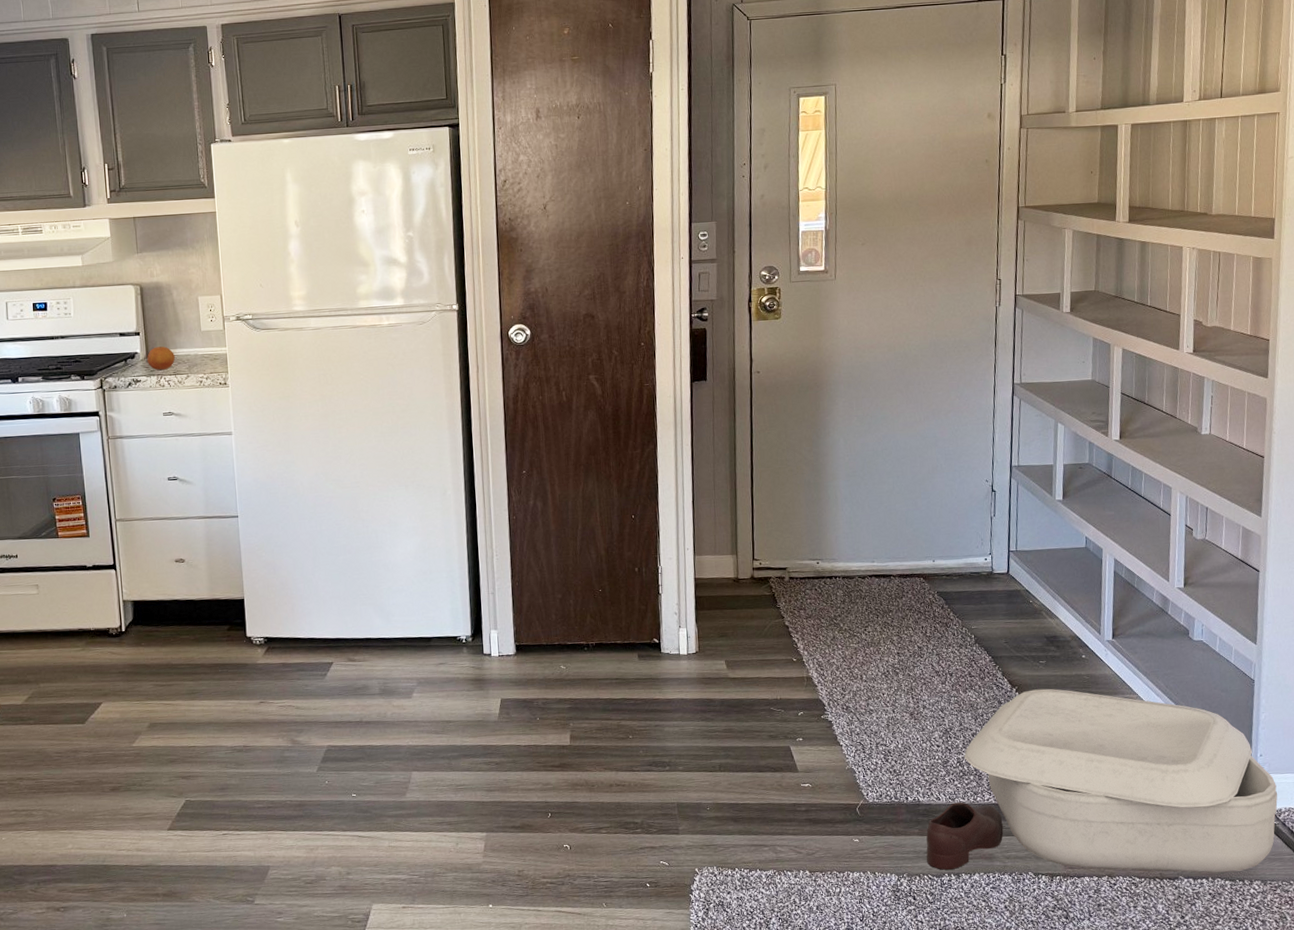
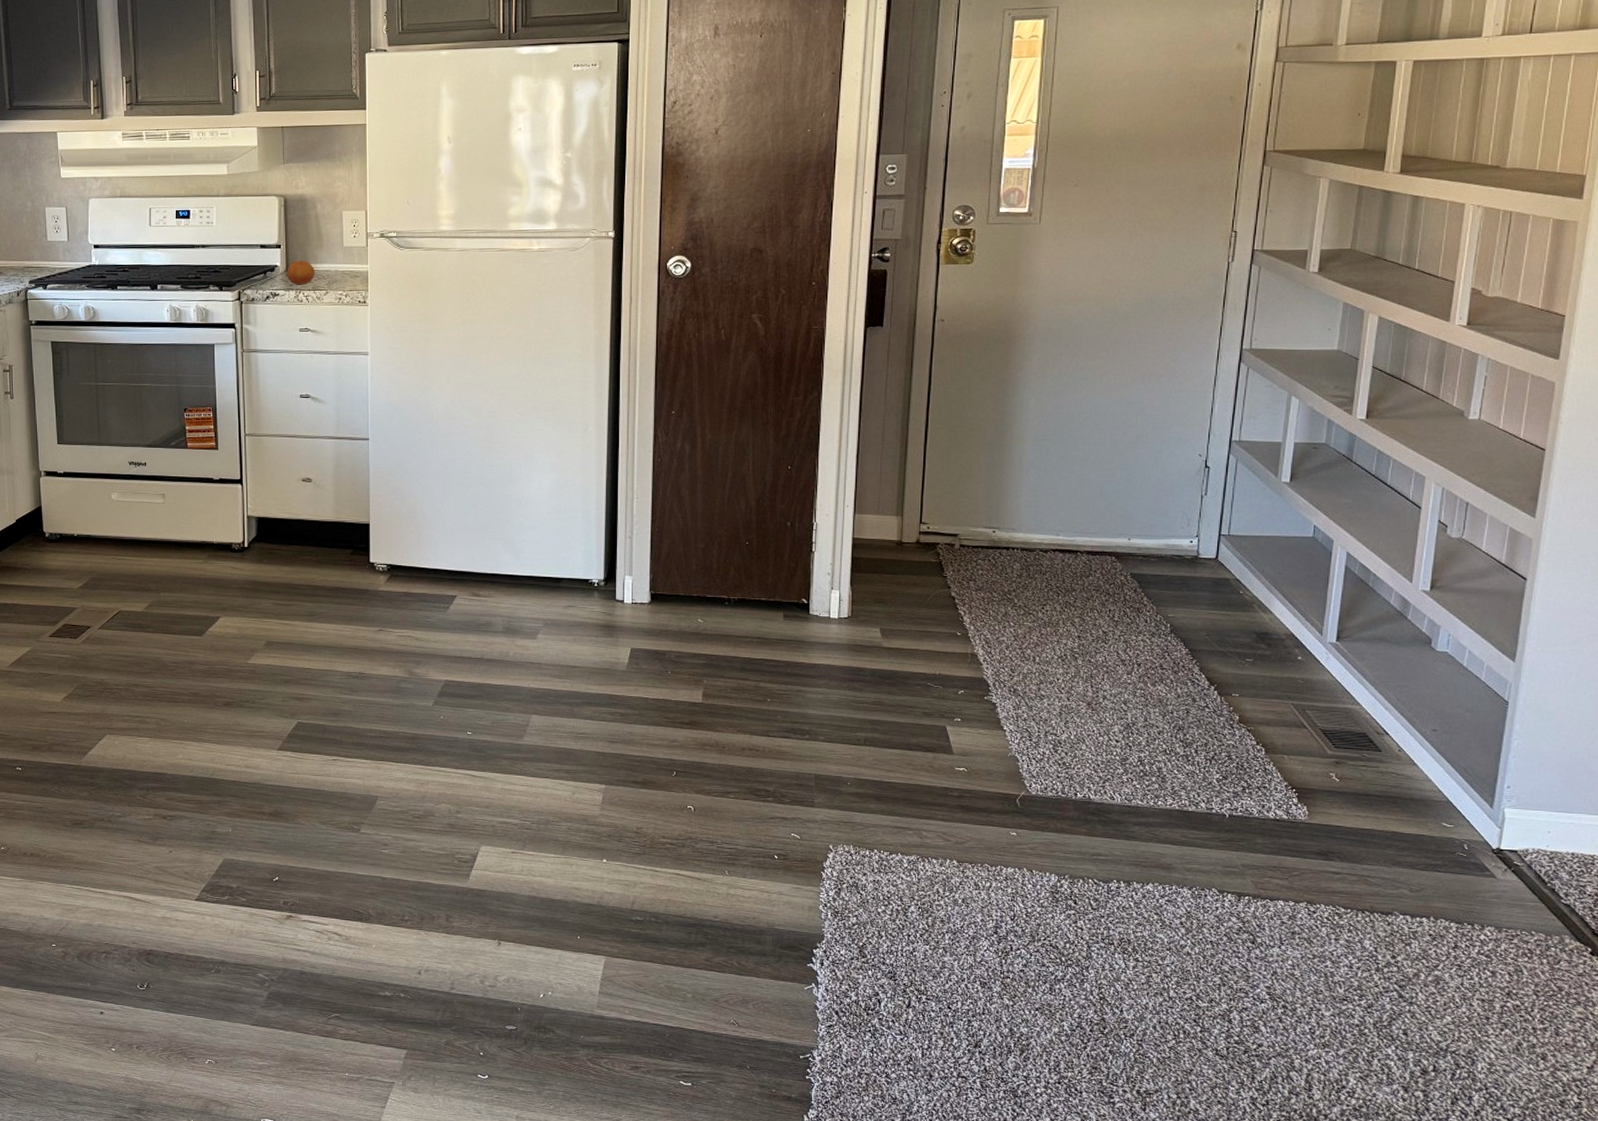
shoe: present [926,802,1003,870] -> none [1093,804,1186,876]
pet bed: present [964,688,1278,874] -> none [1147,689,1526,915]

